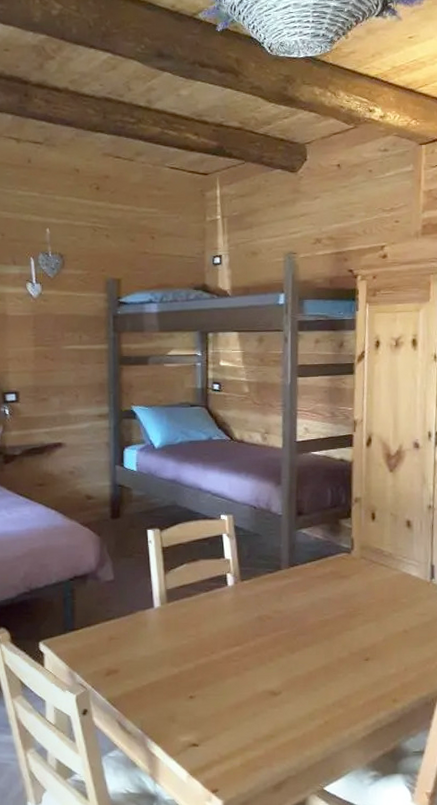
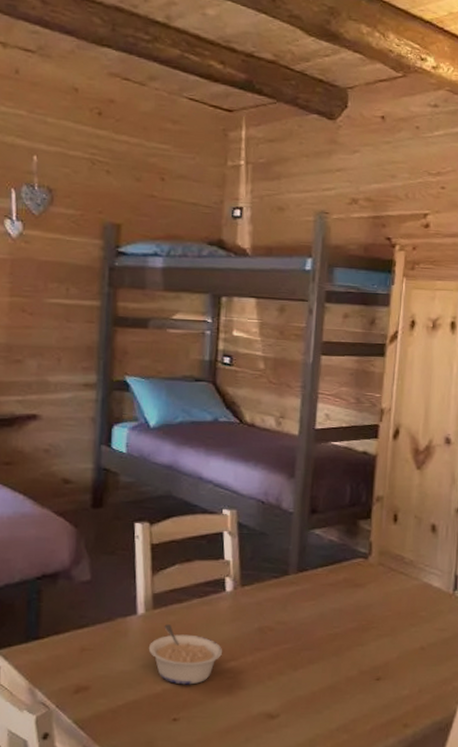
legume: none [165,615,229,667] -> present [148,624,223,685]

